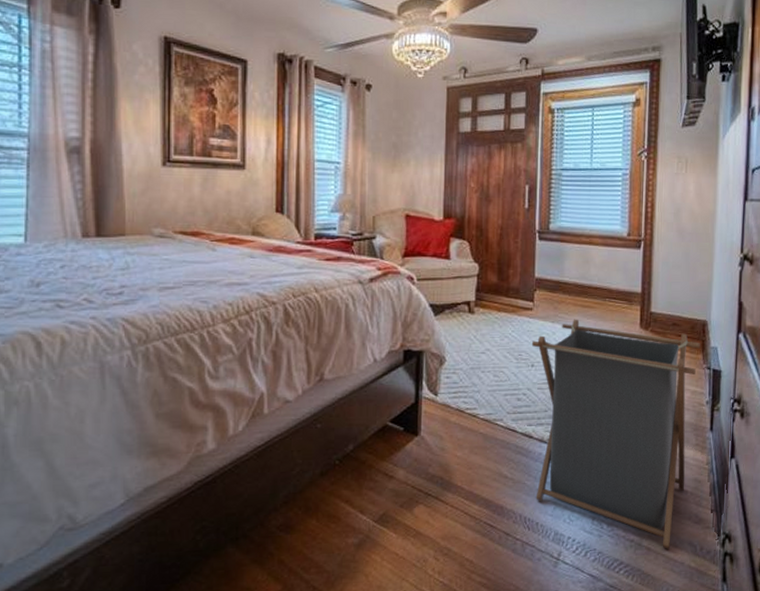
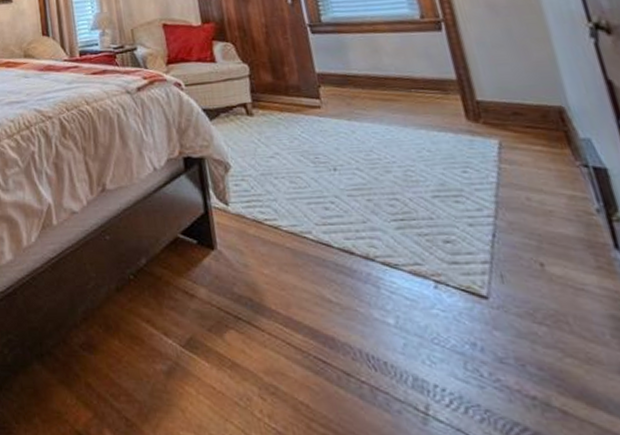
laundry basket: present [531,319,701,549] -> none [327,114,600,415]

